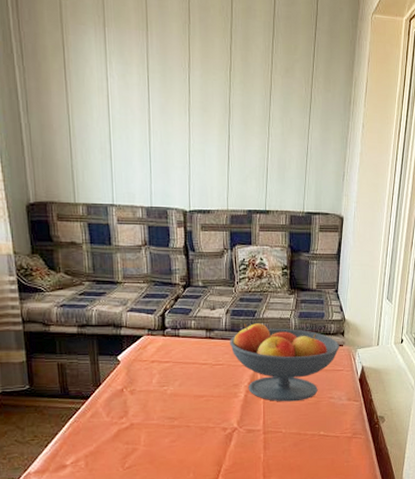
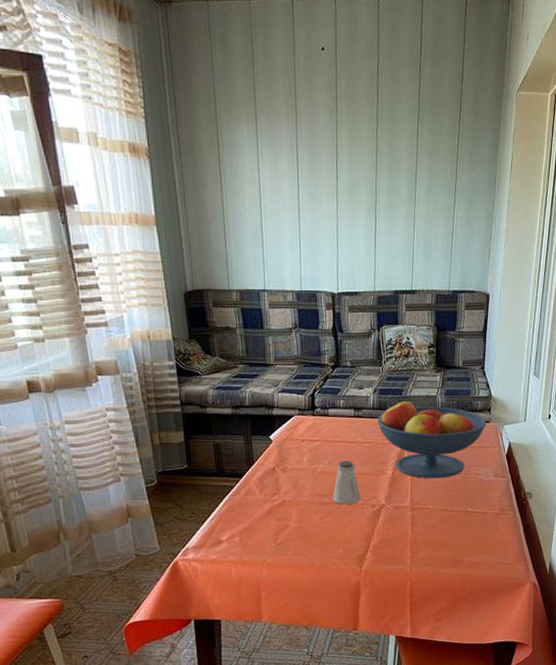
saltshaker: none [183,382,212,428] -> present [333,460,360,505]

